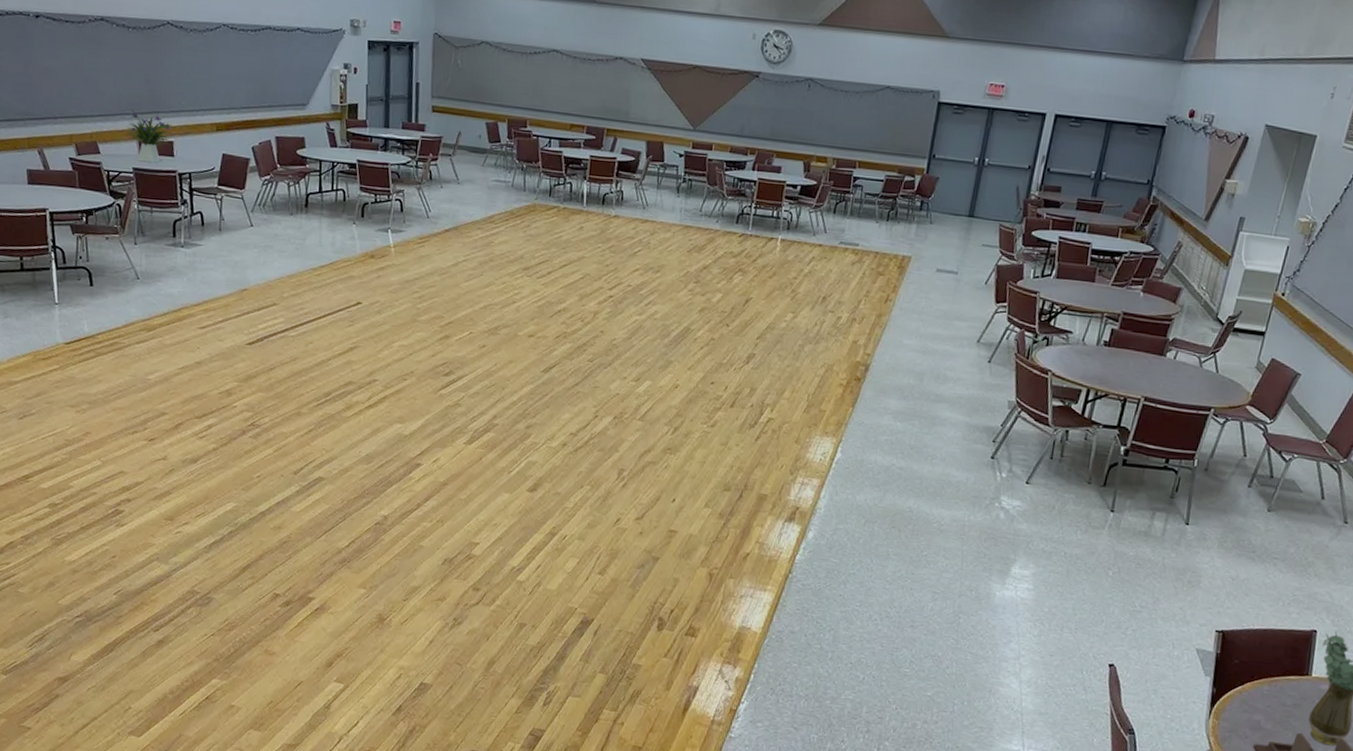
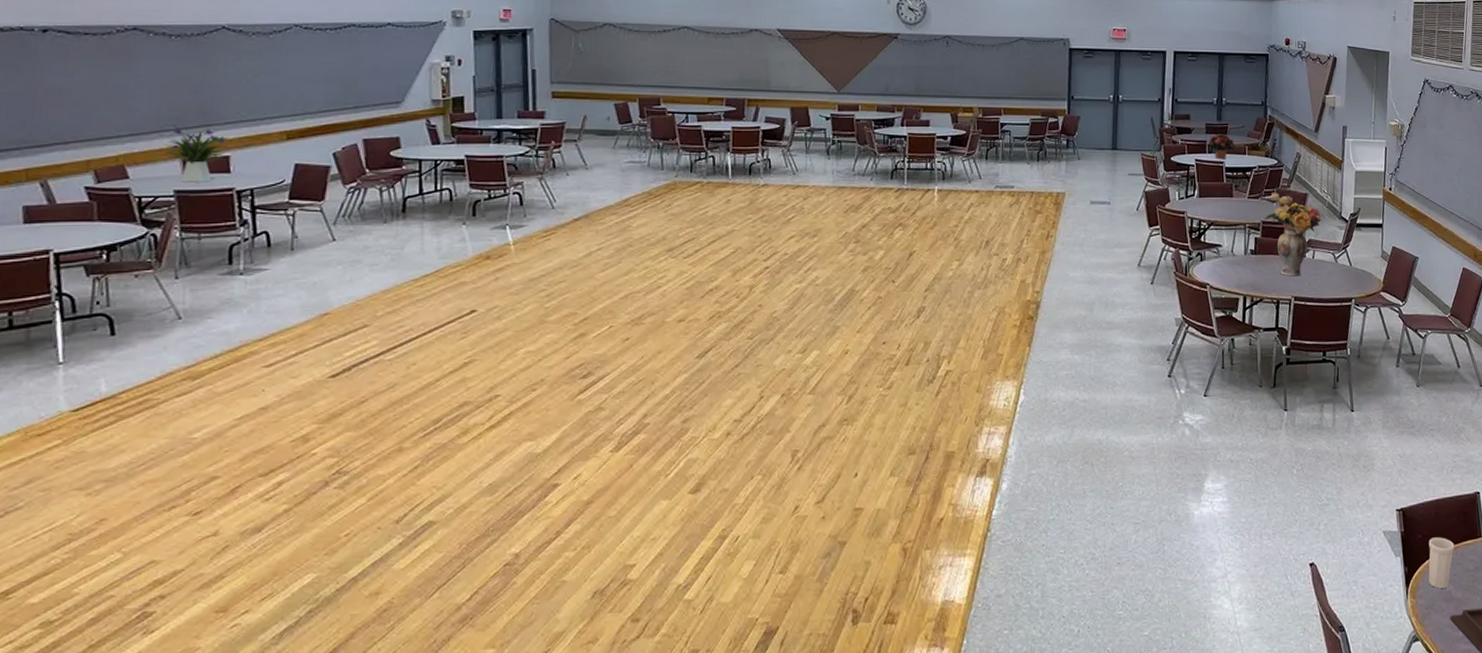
bouquet: none [1076,211,1107,240] -> present [1208,134,1235,159]
flower arrangement: none [1125,281,1193,376] -> present [1263,192,1321,277]
cup: none [1237,665,1276,717] -> present [1428,537,1455,589]

